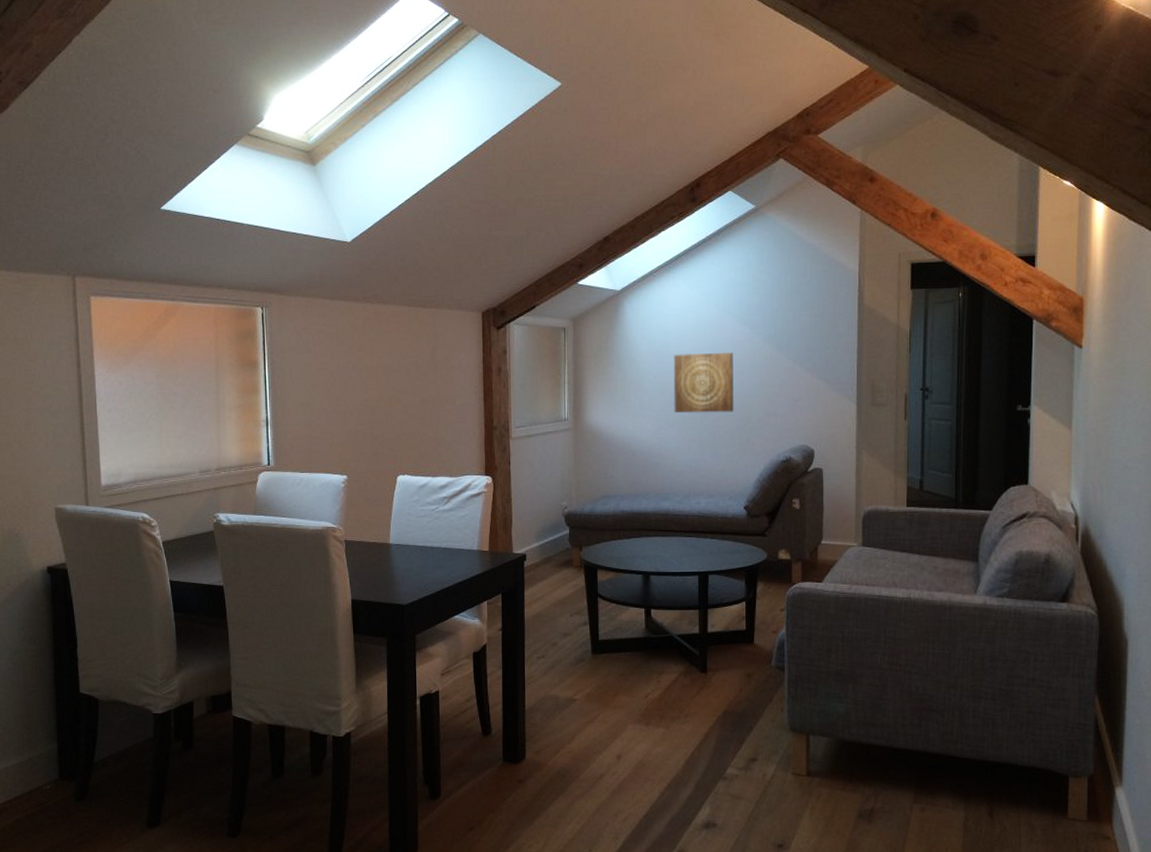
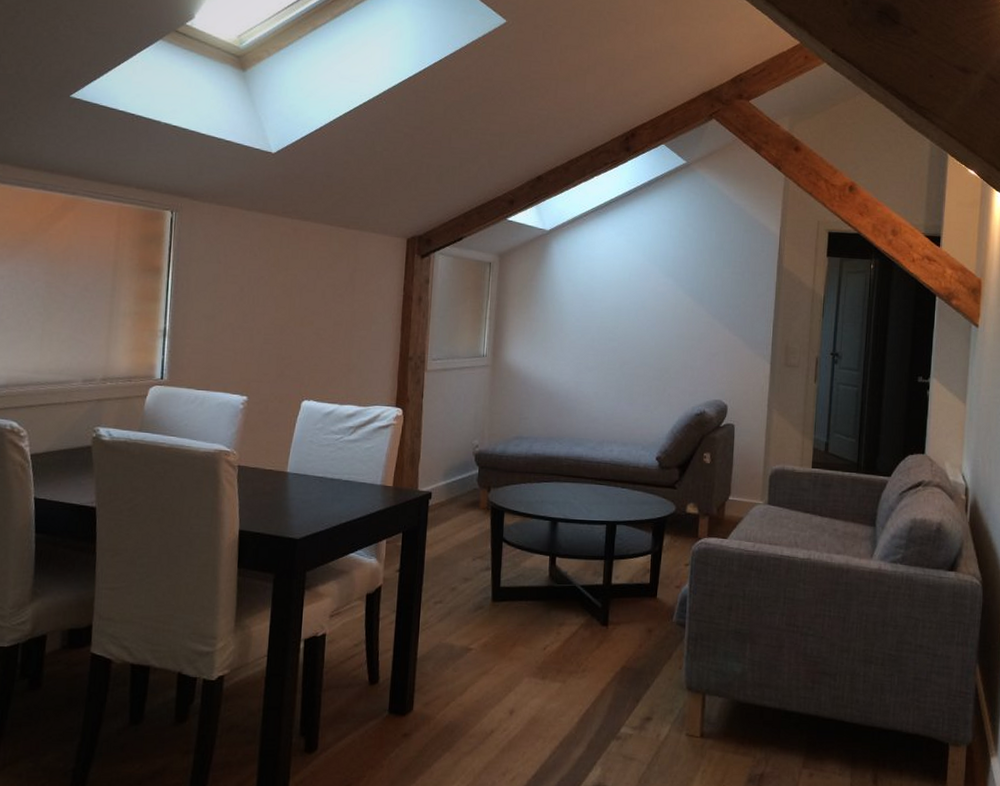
wall art: present [673,352,735,413] -> none [594,299,656,362]

